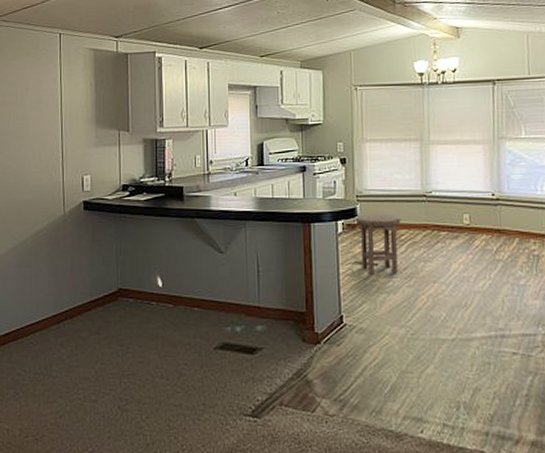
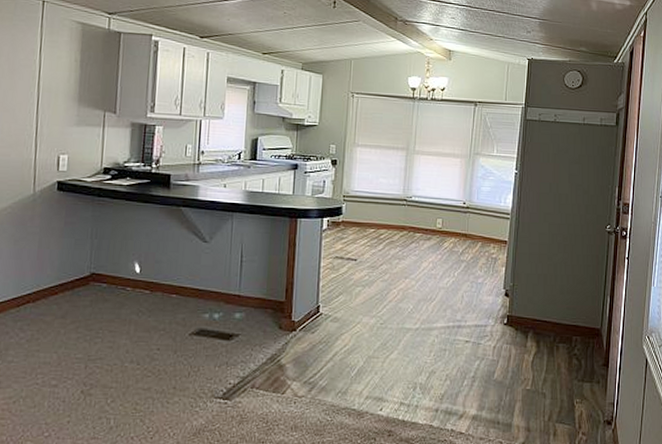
stool: present [355,214,402,274] -> none [340,214,383,269]

